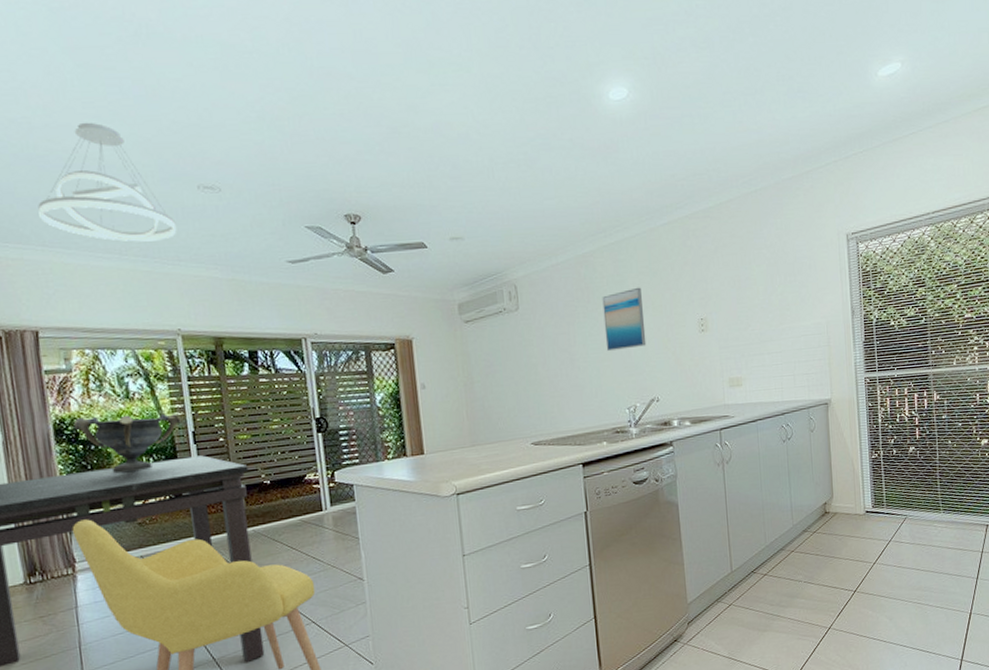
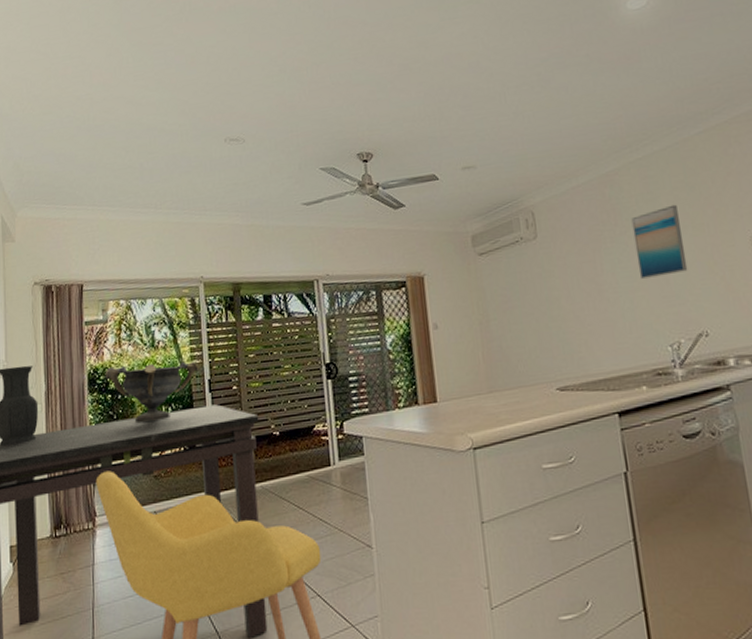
pendant light: present [38,122,177,242] -> none [92,92,205,196]

